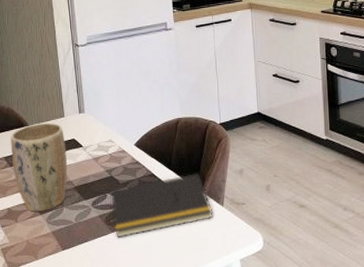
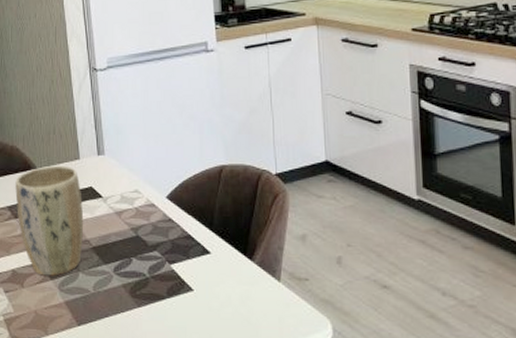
notepad: present [110,172,214,237] -> none [136,236,267,314]

